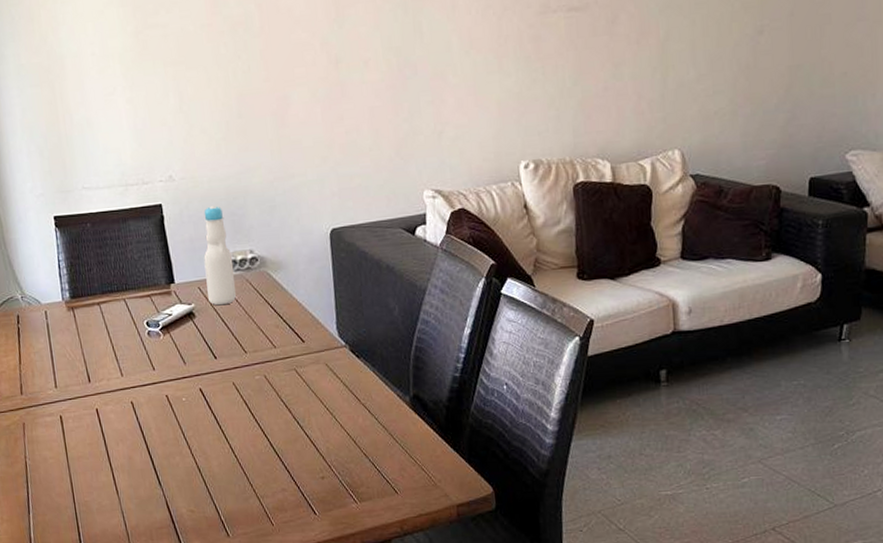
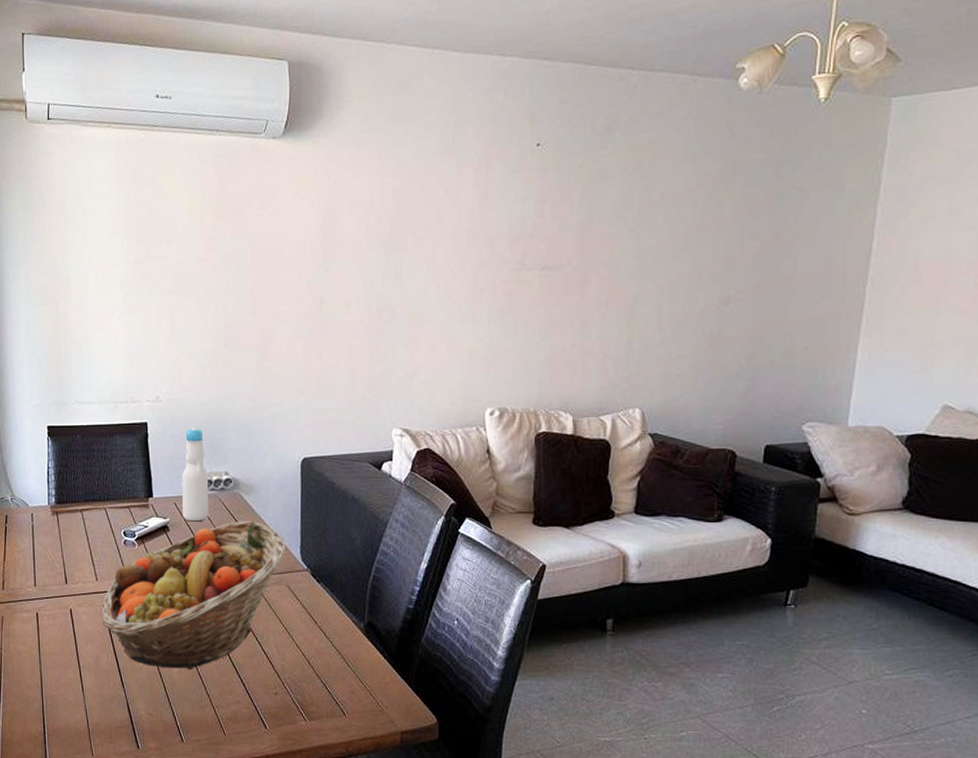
fruit basket: none [131,298,323,461] -> present [102,520,288,669]

